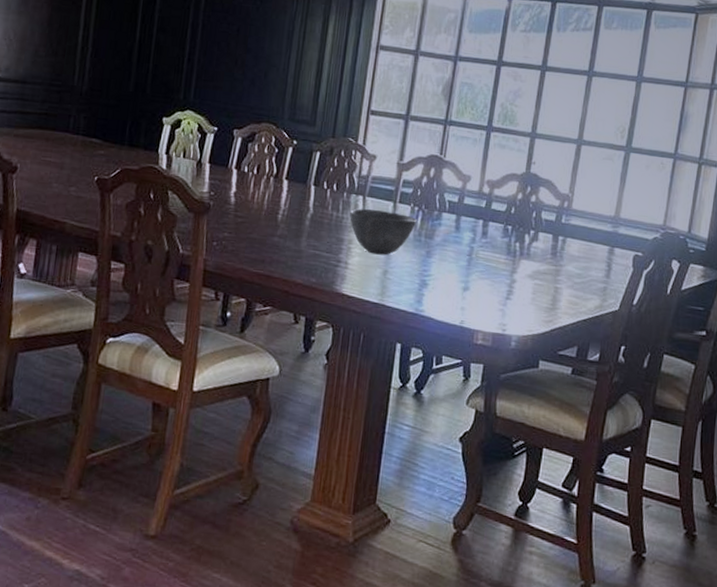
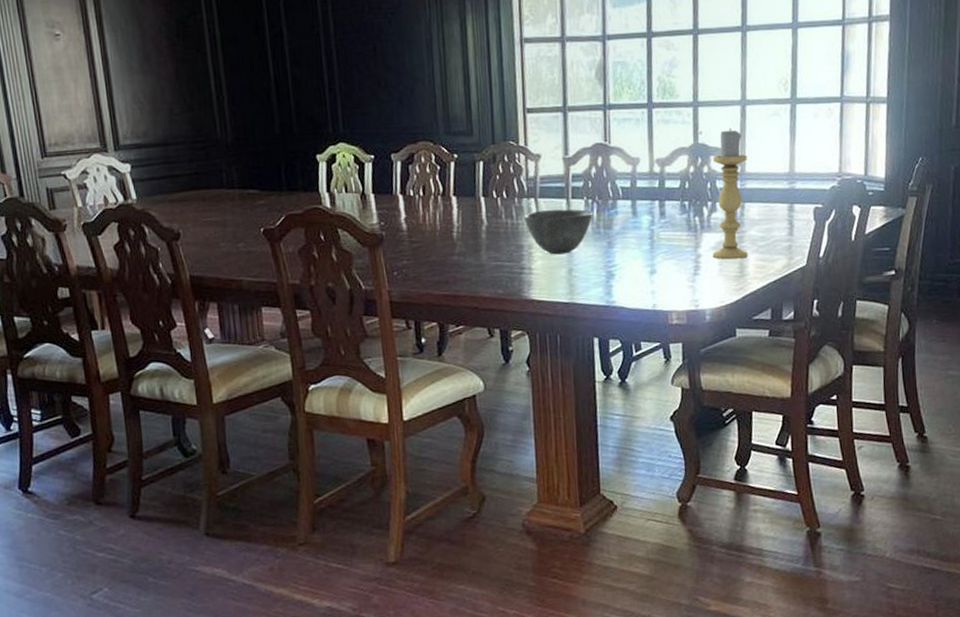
candle holder: none [527,163,576,292] -> present [712,127,748,260]

